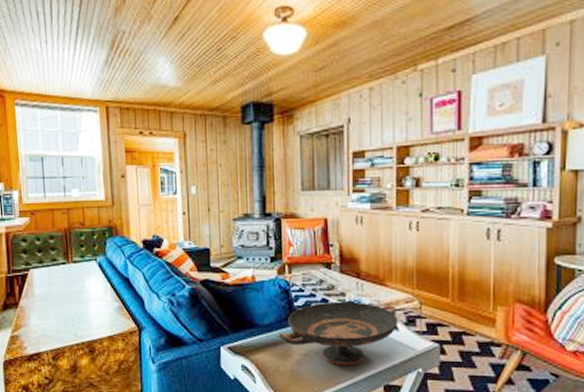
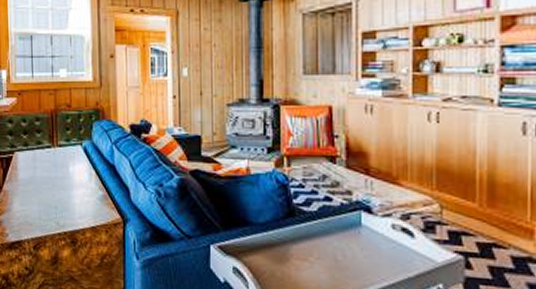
decorative bowl: present [278,301,398,366] -> none [275,200,413,276]

